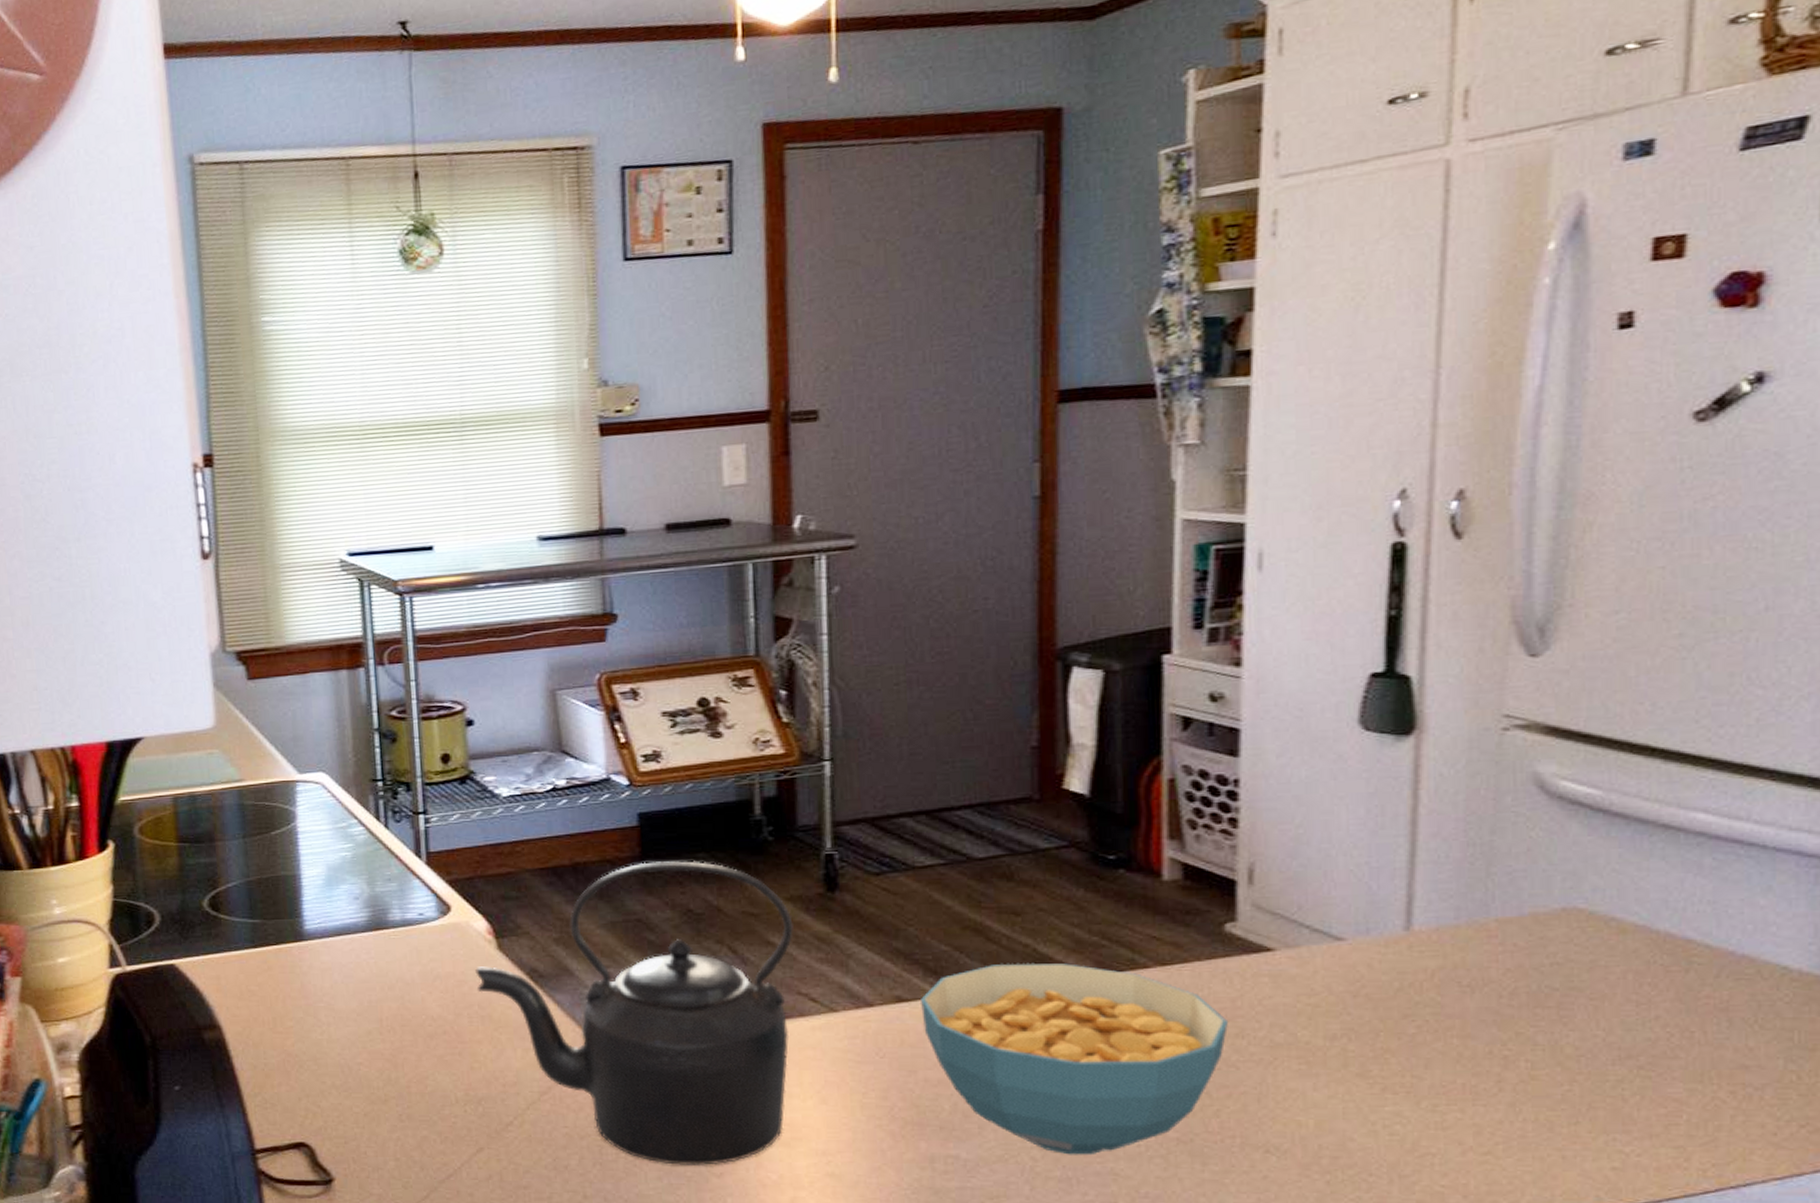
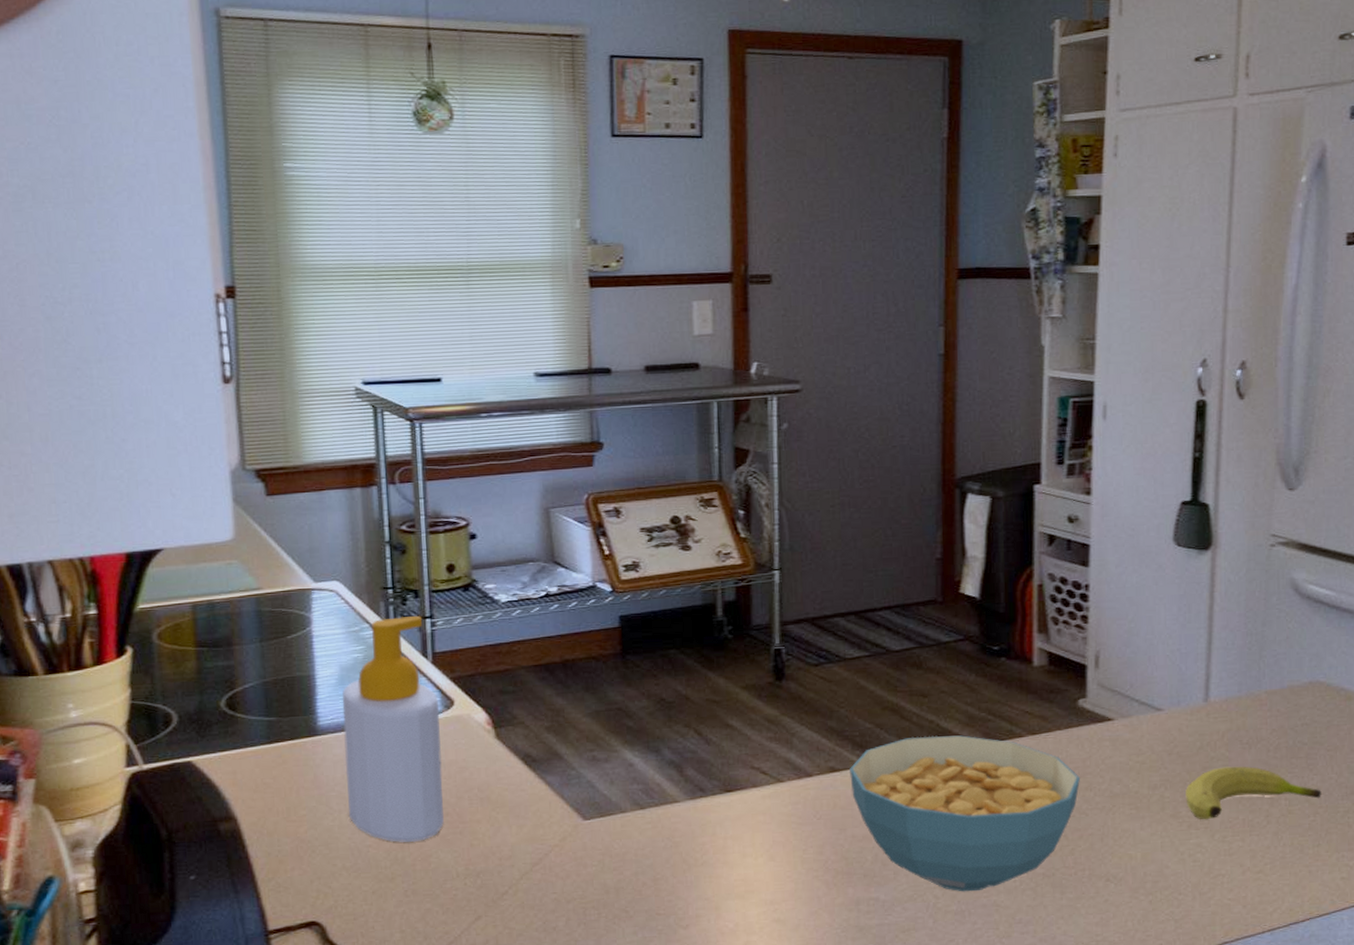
soap bottle: none [329,810,441,1061] -> present [342,615,444,842]
kettle: present [475,860,793,1165] -> none [475,656,748,920]
fruit: none [1378,1015,1581,1083] -> present [1186,766,1322,820]

